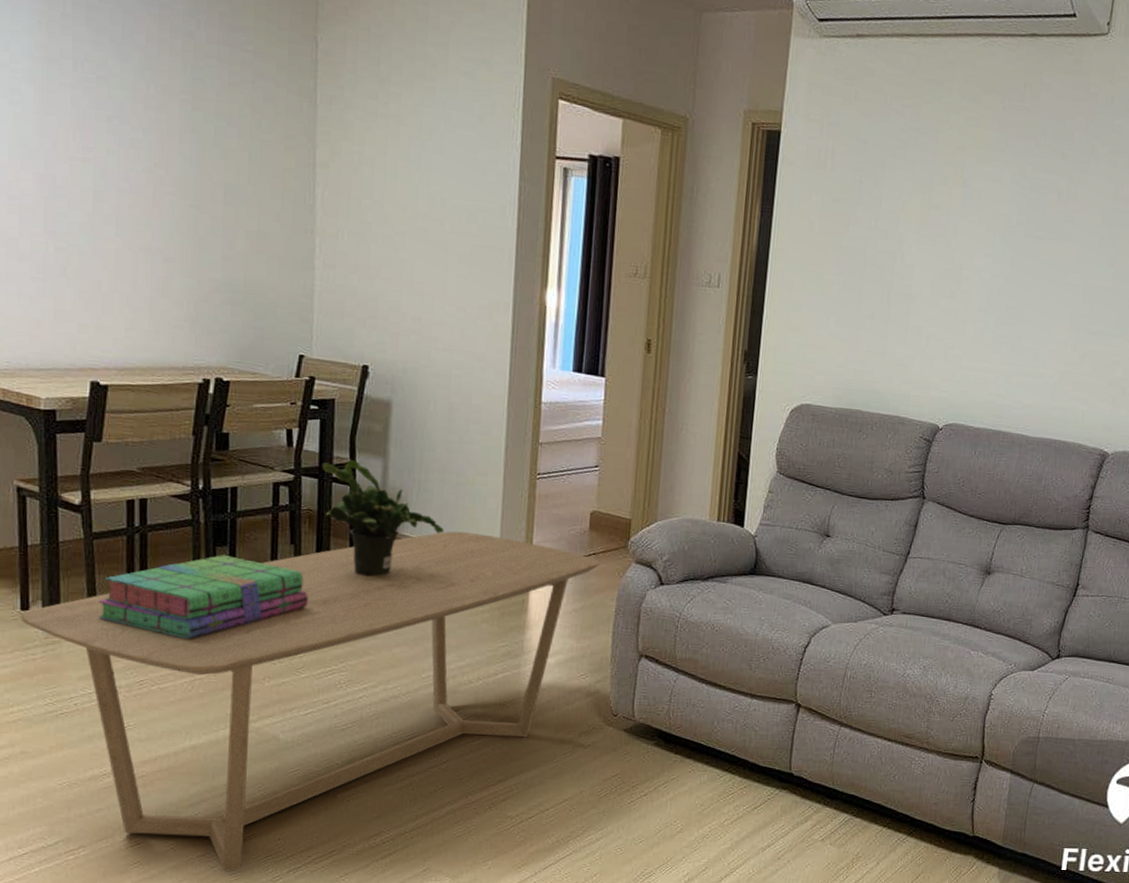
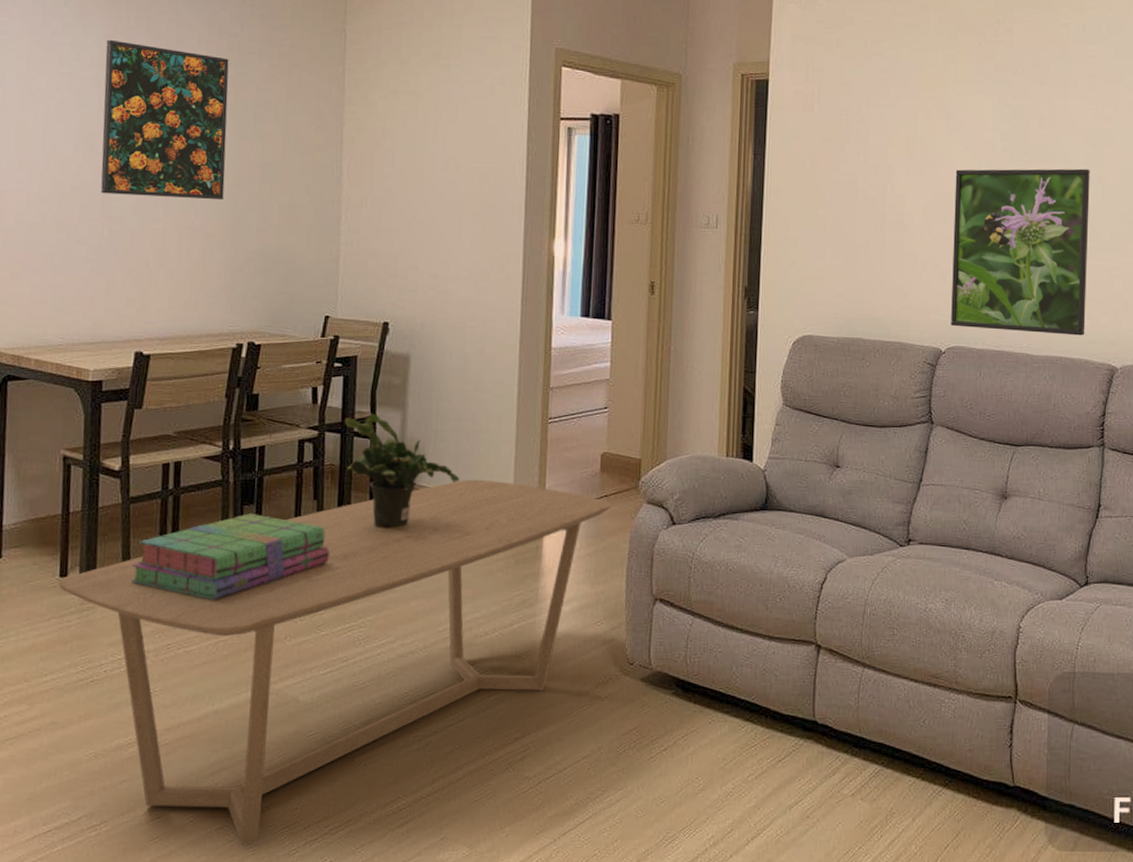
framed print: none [39,27,184,222] -> present [101,39,229,201]
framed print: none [950,242,1103,420] -> present [951,168,1090,336]

